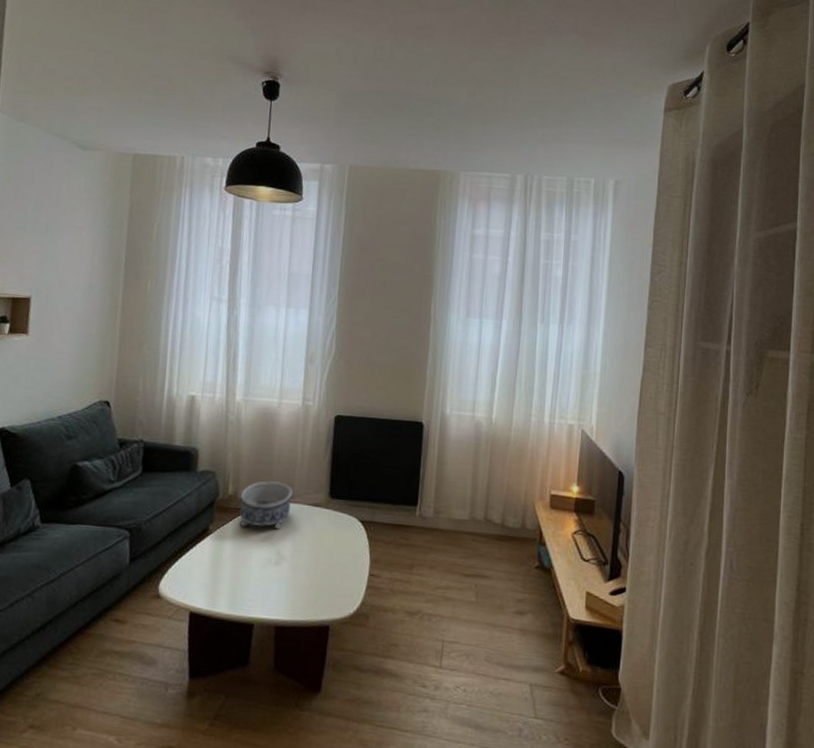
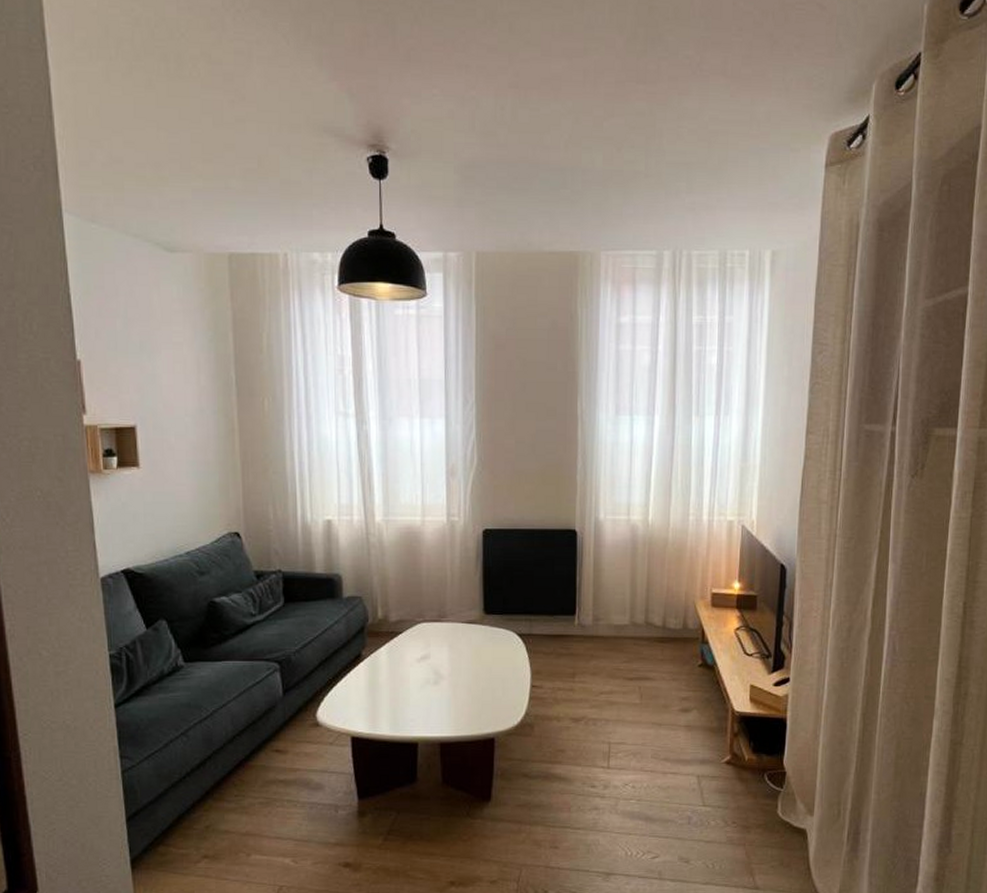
decorative bowl: present [239,481,293,530] -> none [391,602,445,650]

